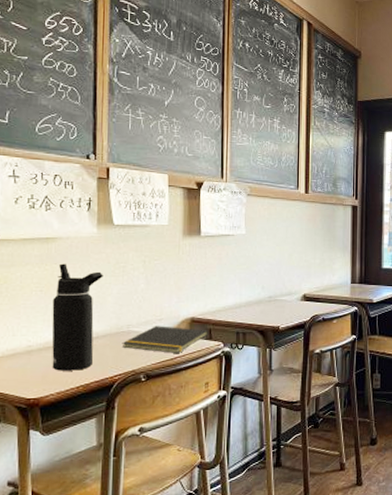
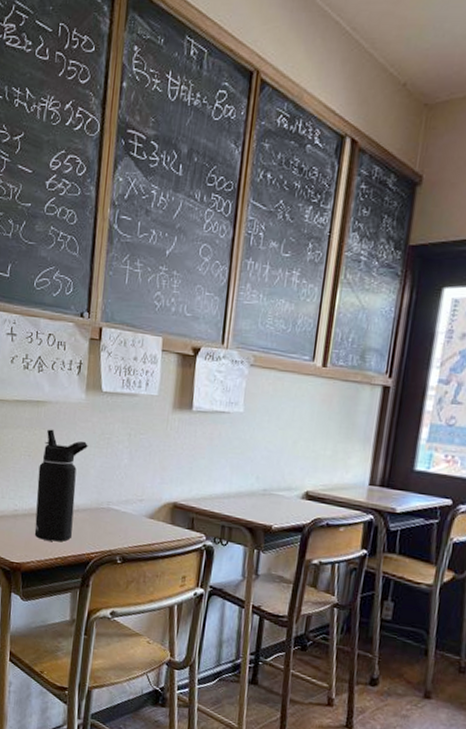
notepad: present [122,326,209,353] -> none [101,506,191,539]

